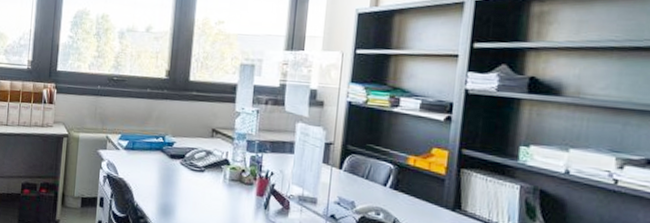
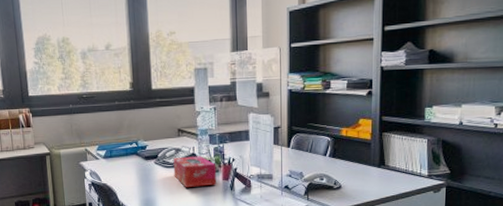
tissue box: none [200,161,251,200] -> present [173,156,217,187]

